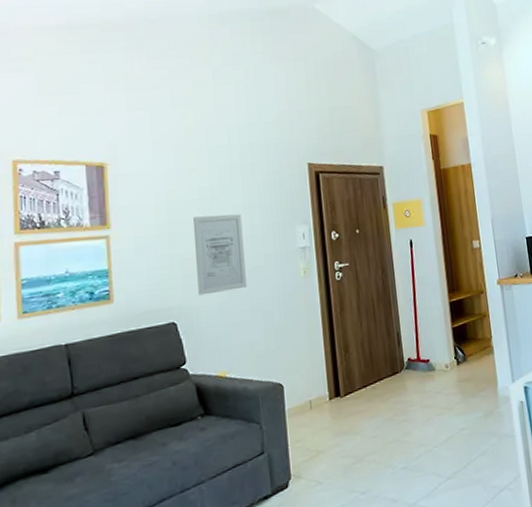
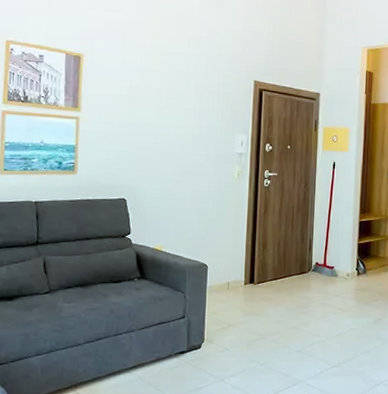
wall art: present [192,214,247,296] -> none [147,112,191,180]

